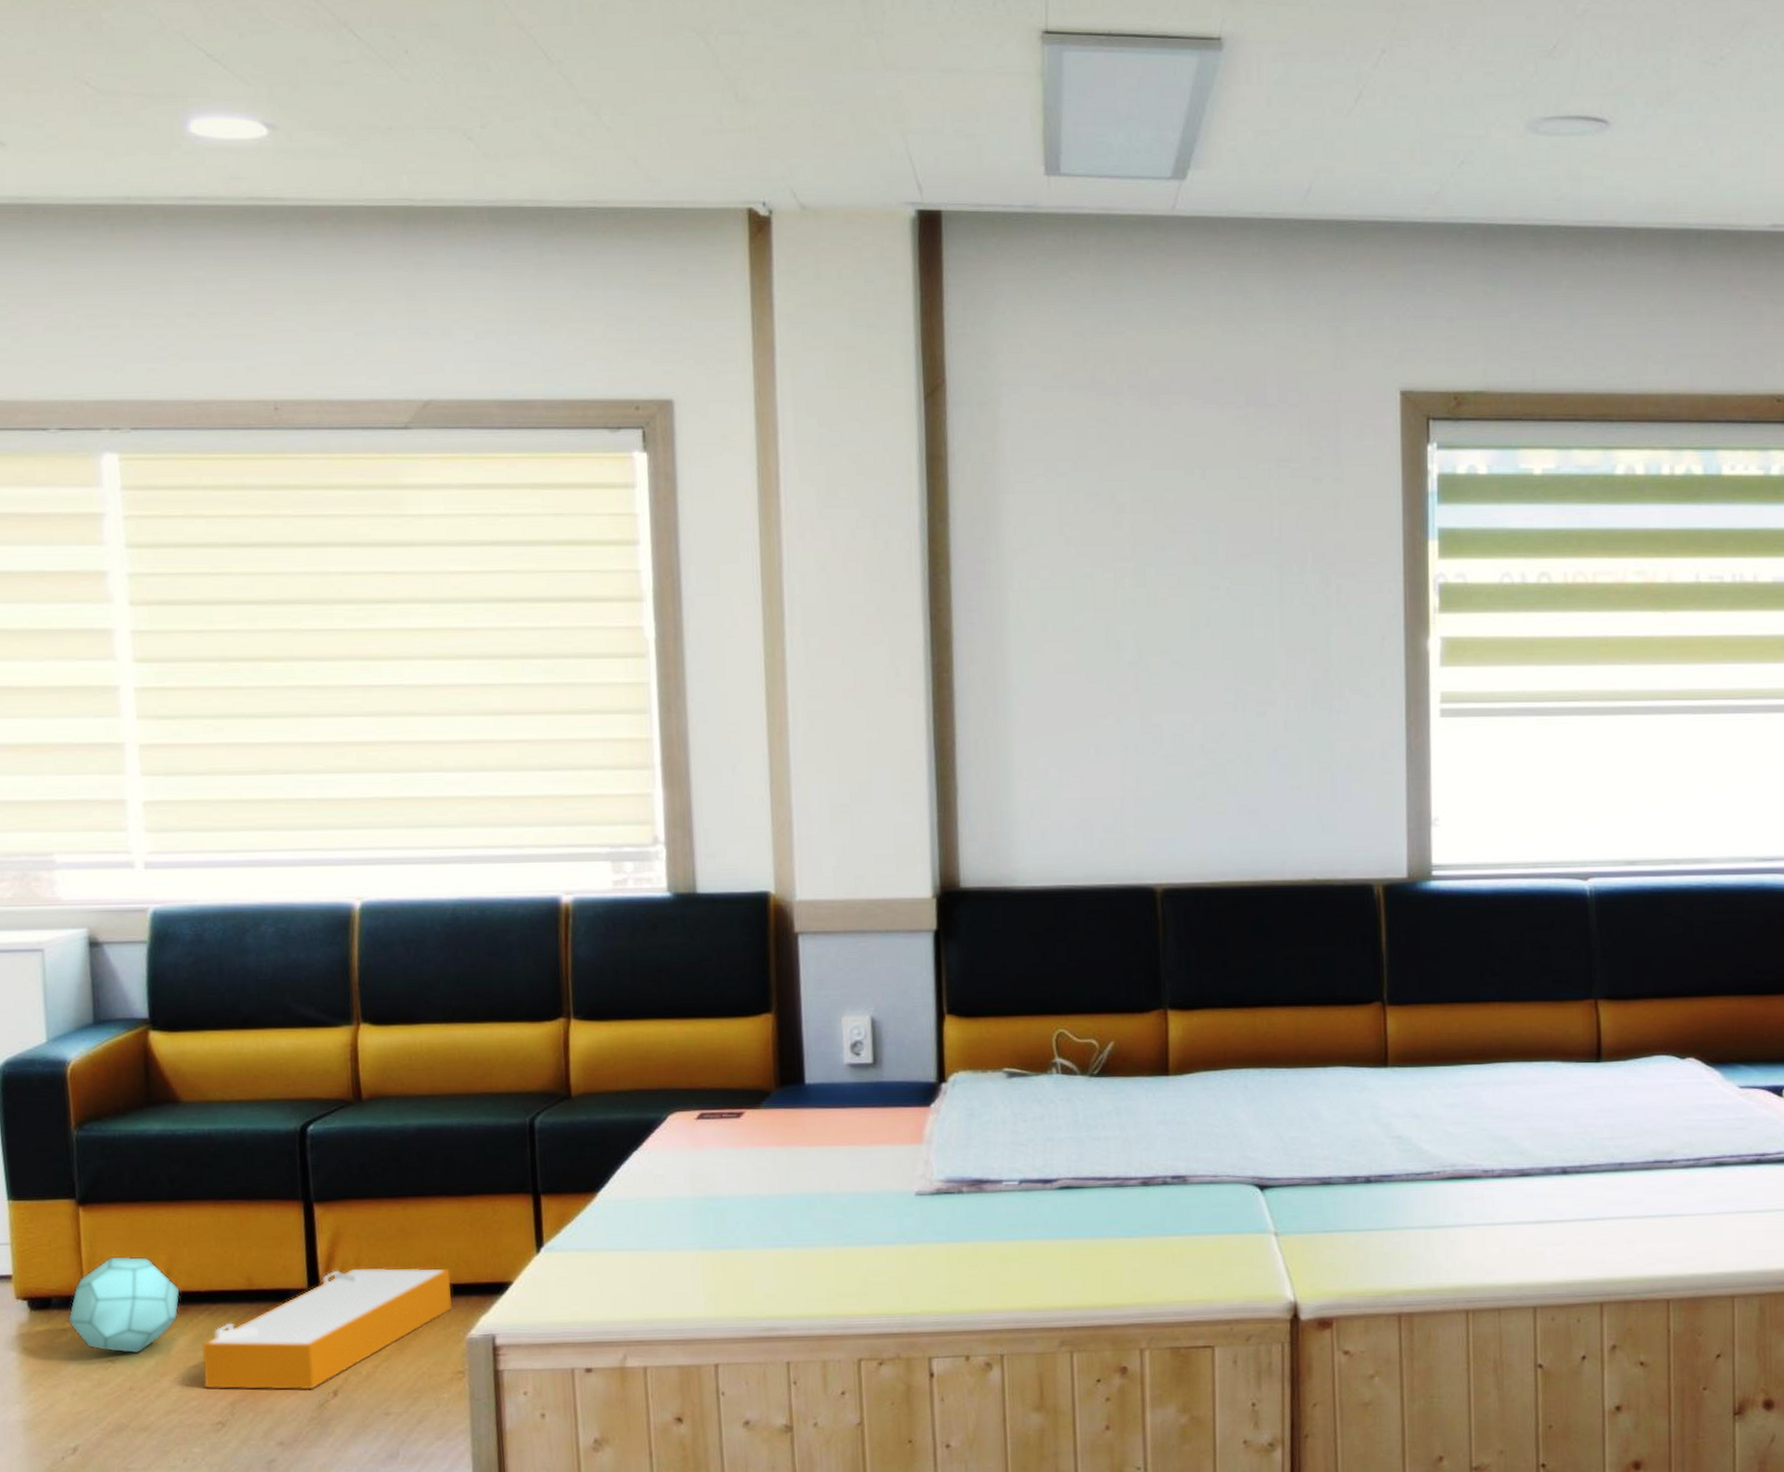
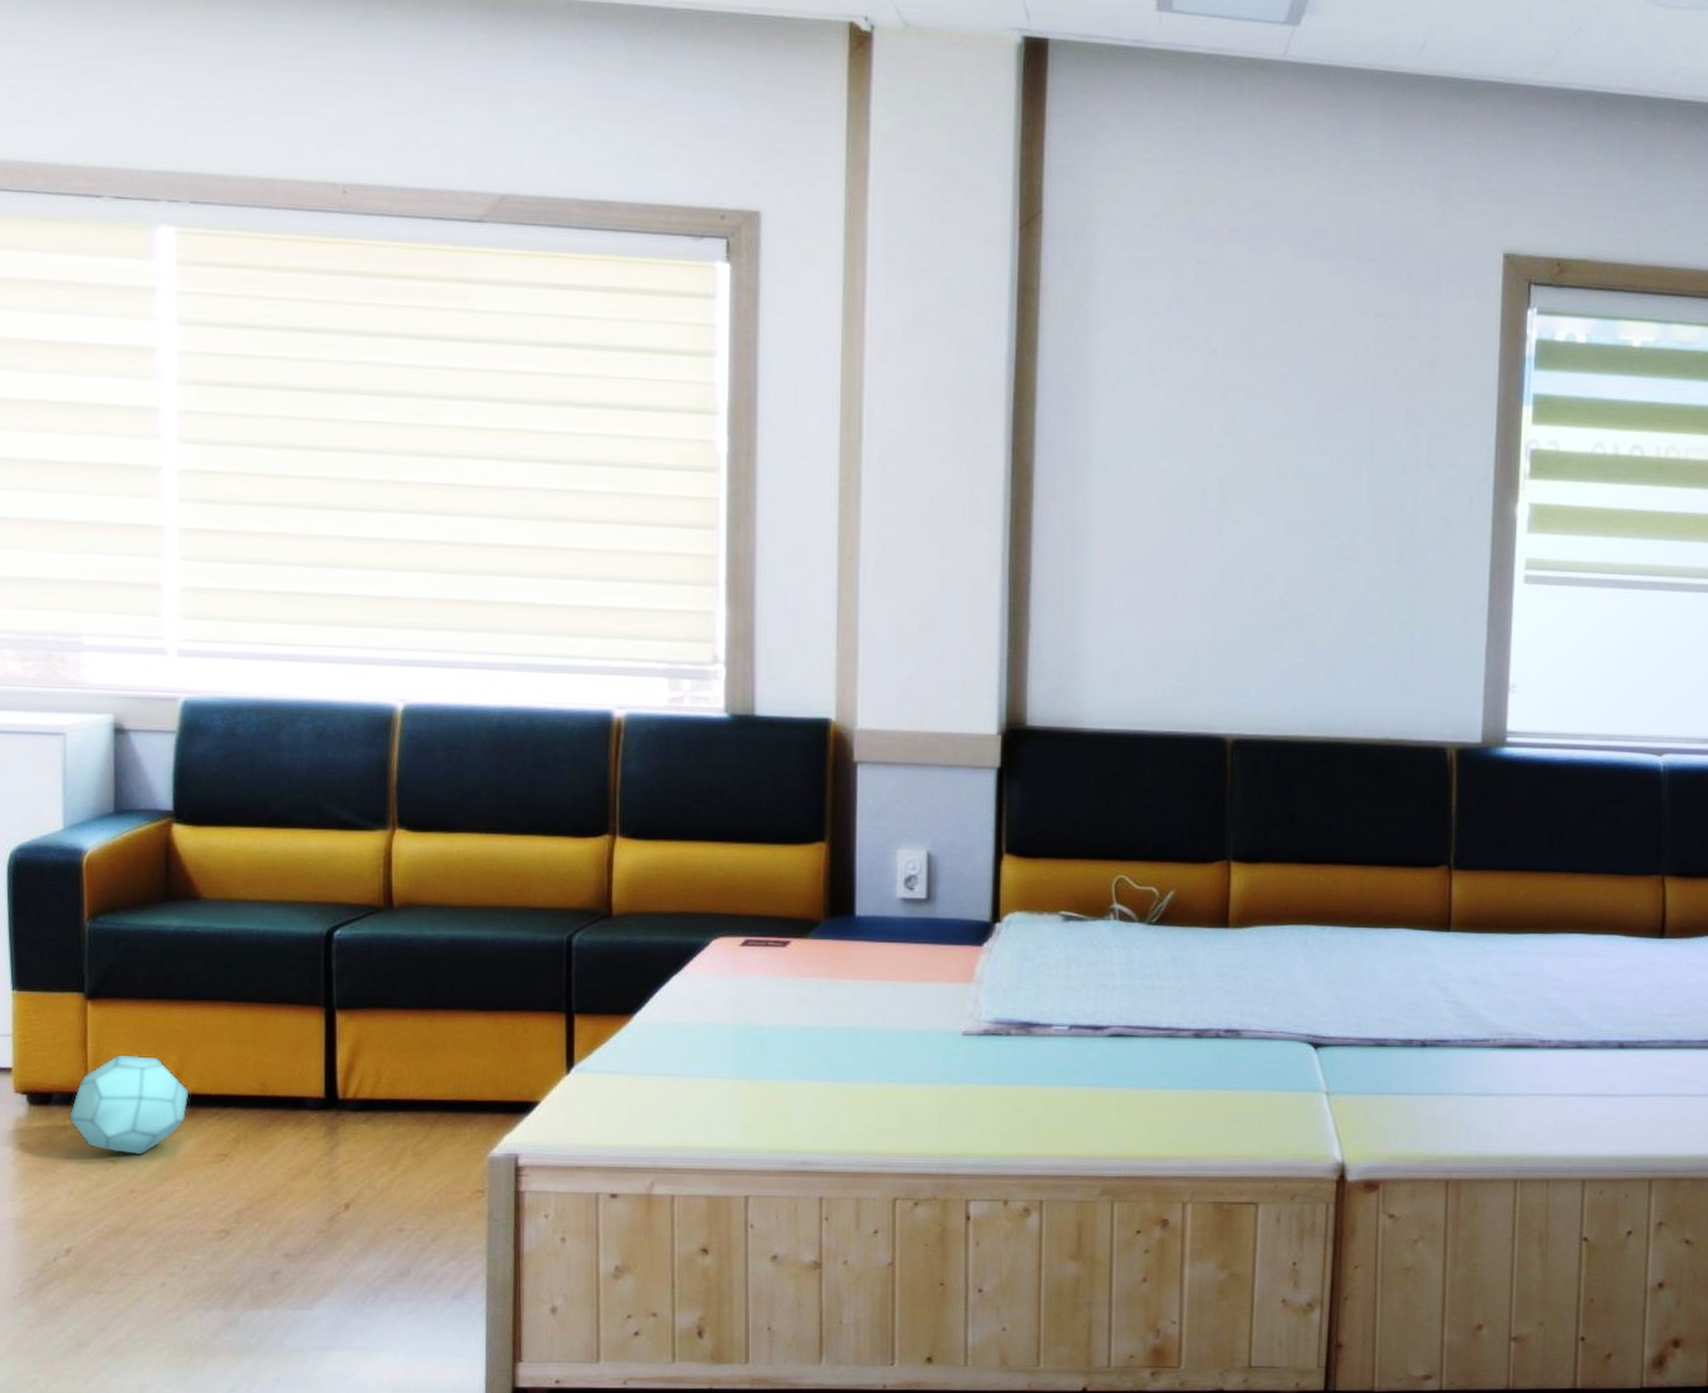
storage bin: present [201,1267,453,1390] -> none [209,1079,476,1202]

